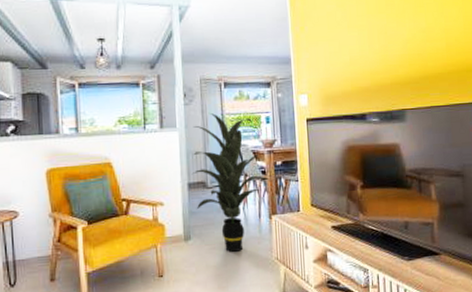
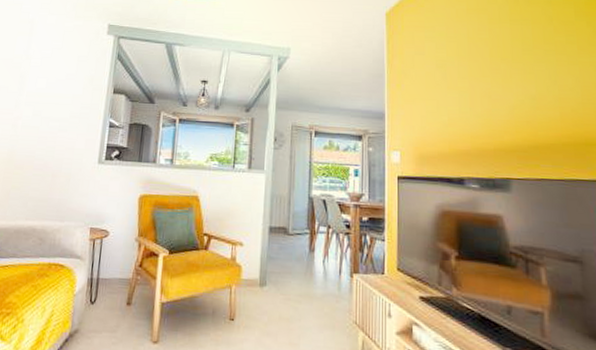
indoor plant: present [191,113,273,252] -> none [274,160,357,307]

